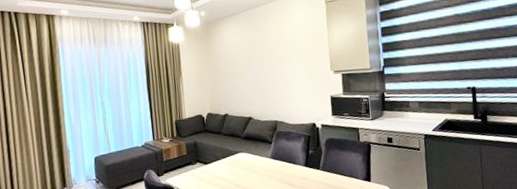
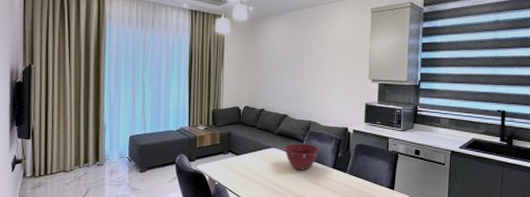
mixing bowl: none [253,144,290,172] -> present [285,143,320,170]

